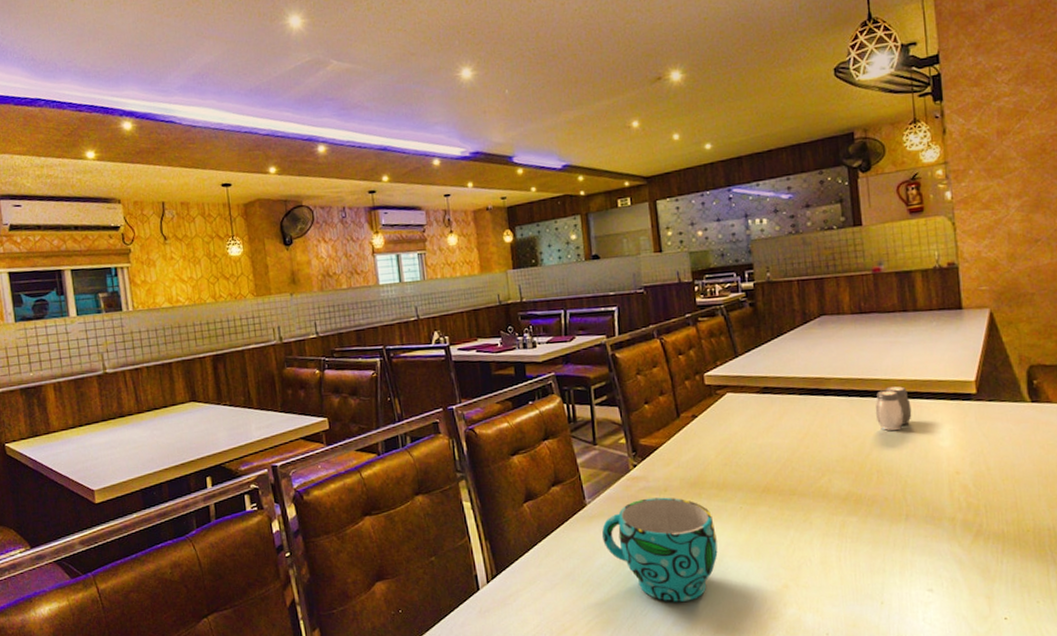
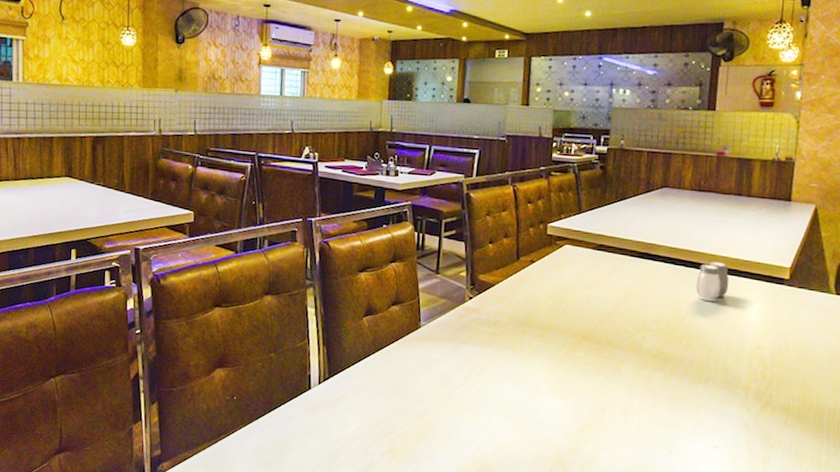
cup: present [601,497,718,602] -> none [430,329,534,426]

